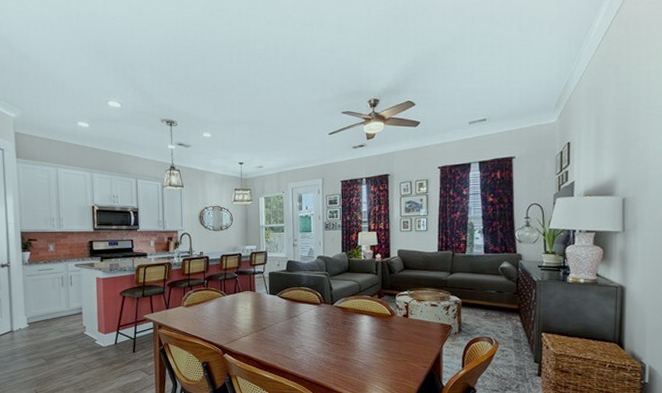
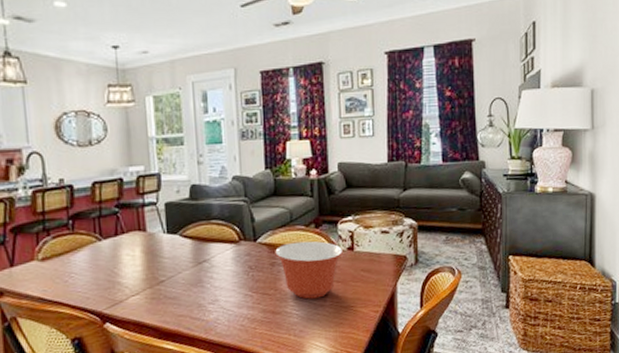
mixing bowl: none [347,307,399,352] -> present [275,240,342,299]

